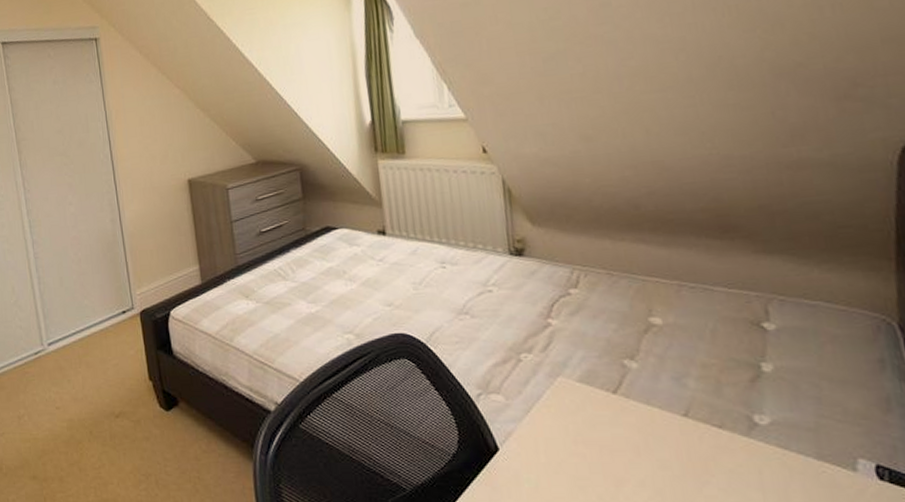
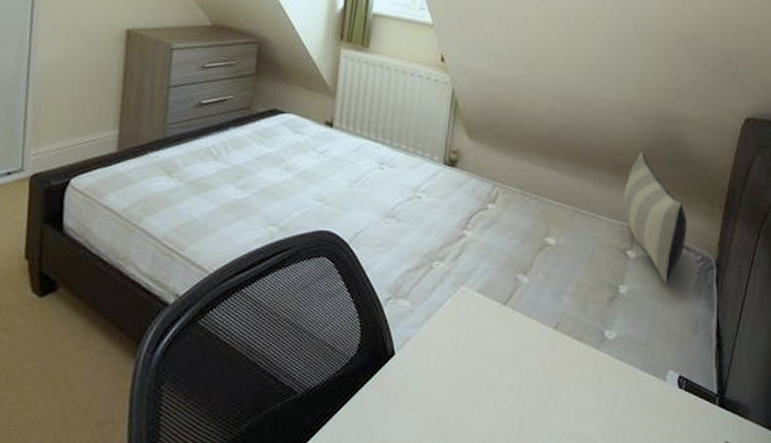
pillow: none [741,208,846,357] -> present [623,151,688,284]

